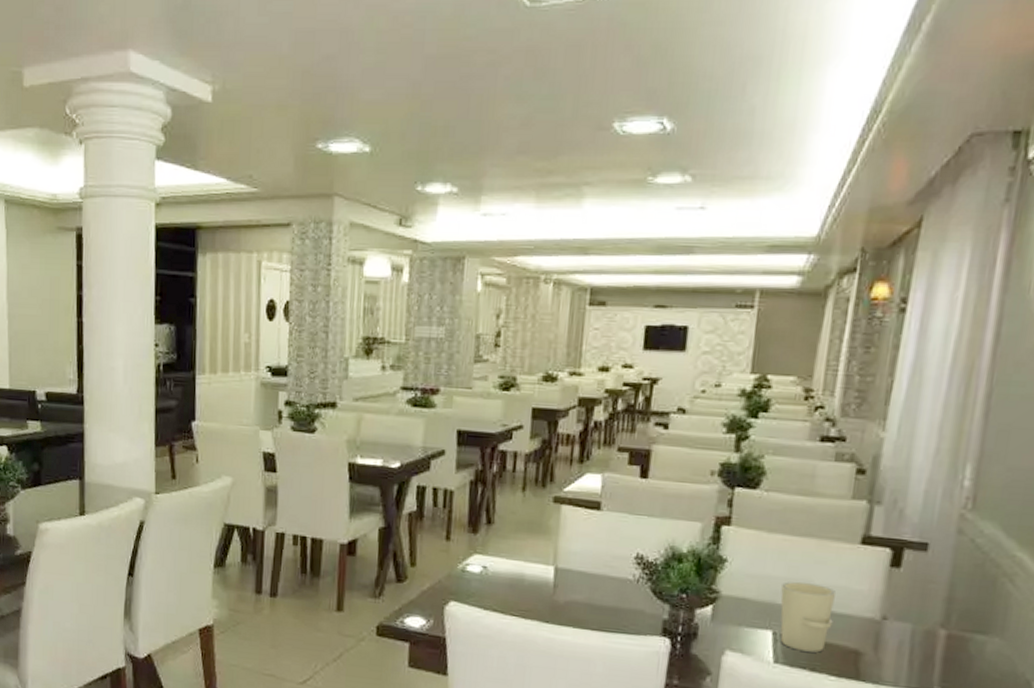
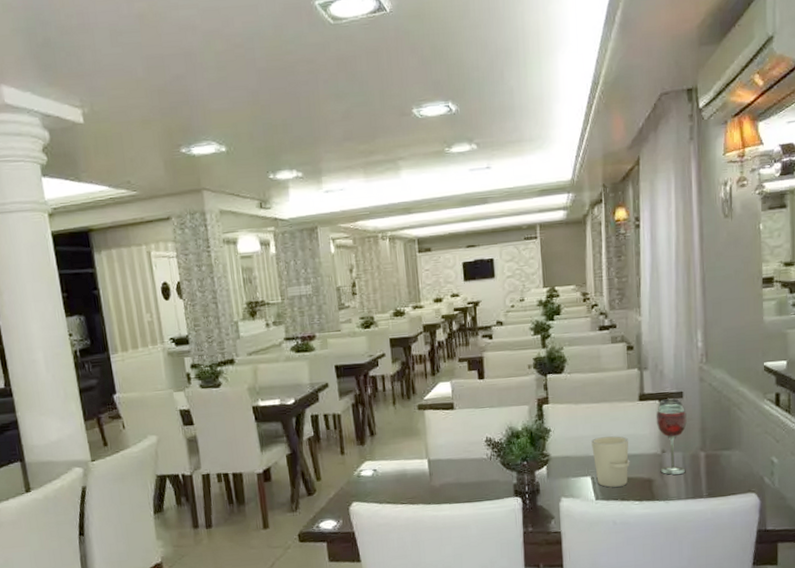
wineglass: none [874,548,929,653] -> present [656,398,687,475]

